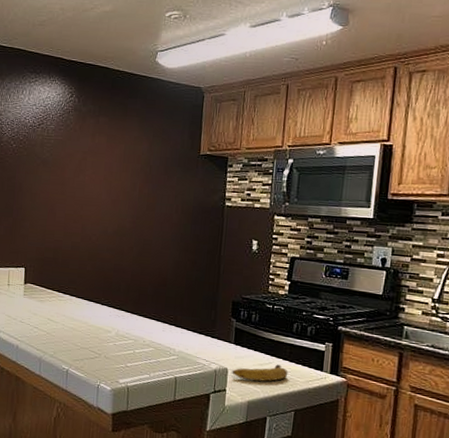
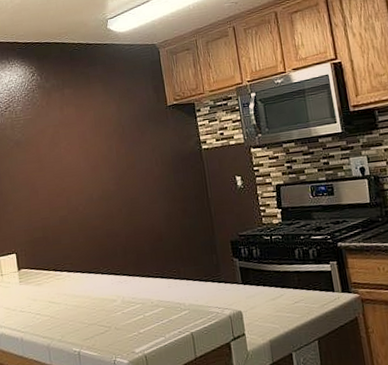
fruit: present [232,364,288,382] -> none [246,295,302,319]

